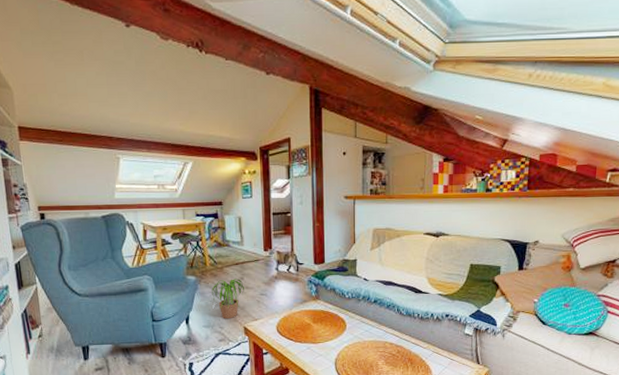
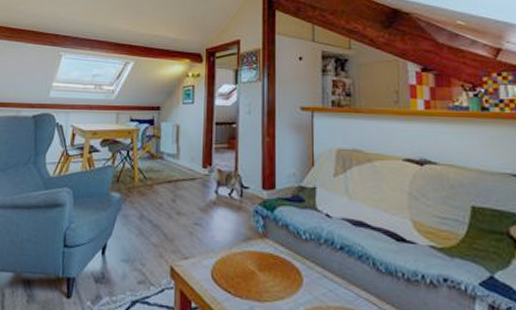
potted plant: present [210,279,244,319] -> none [134,200,175,254]

